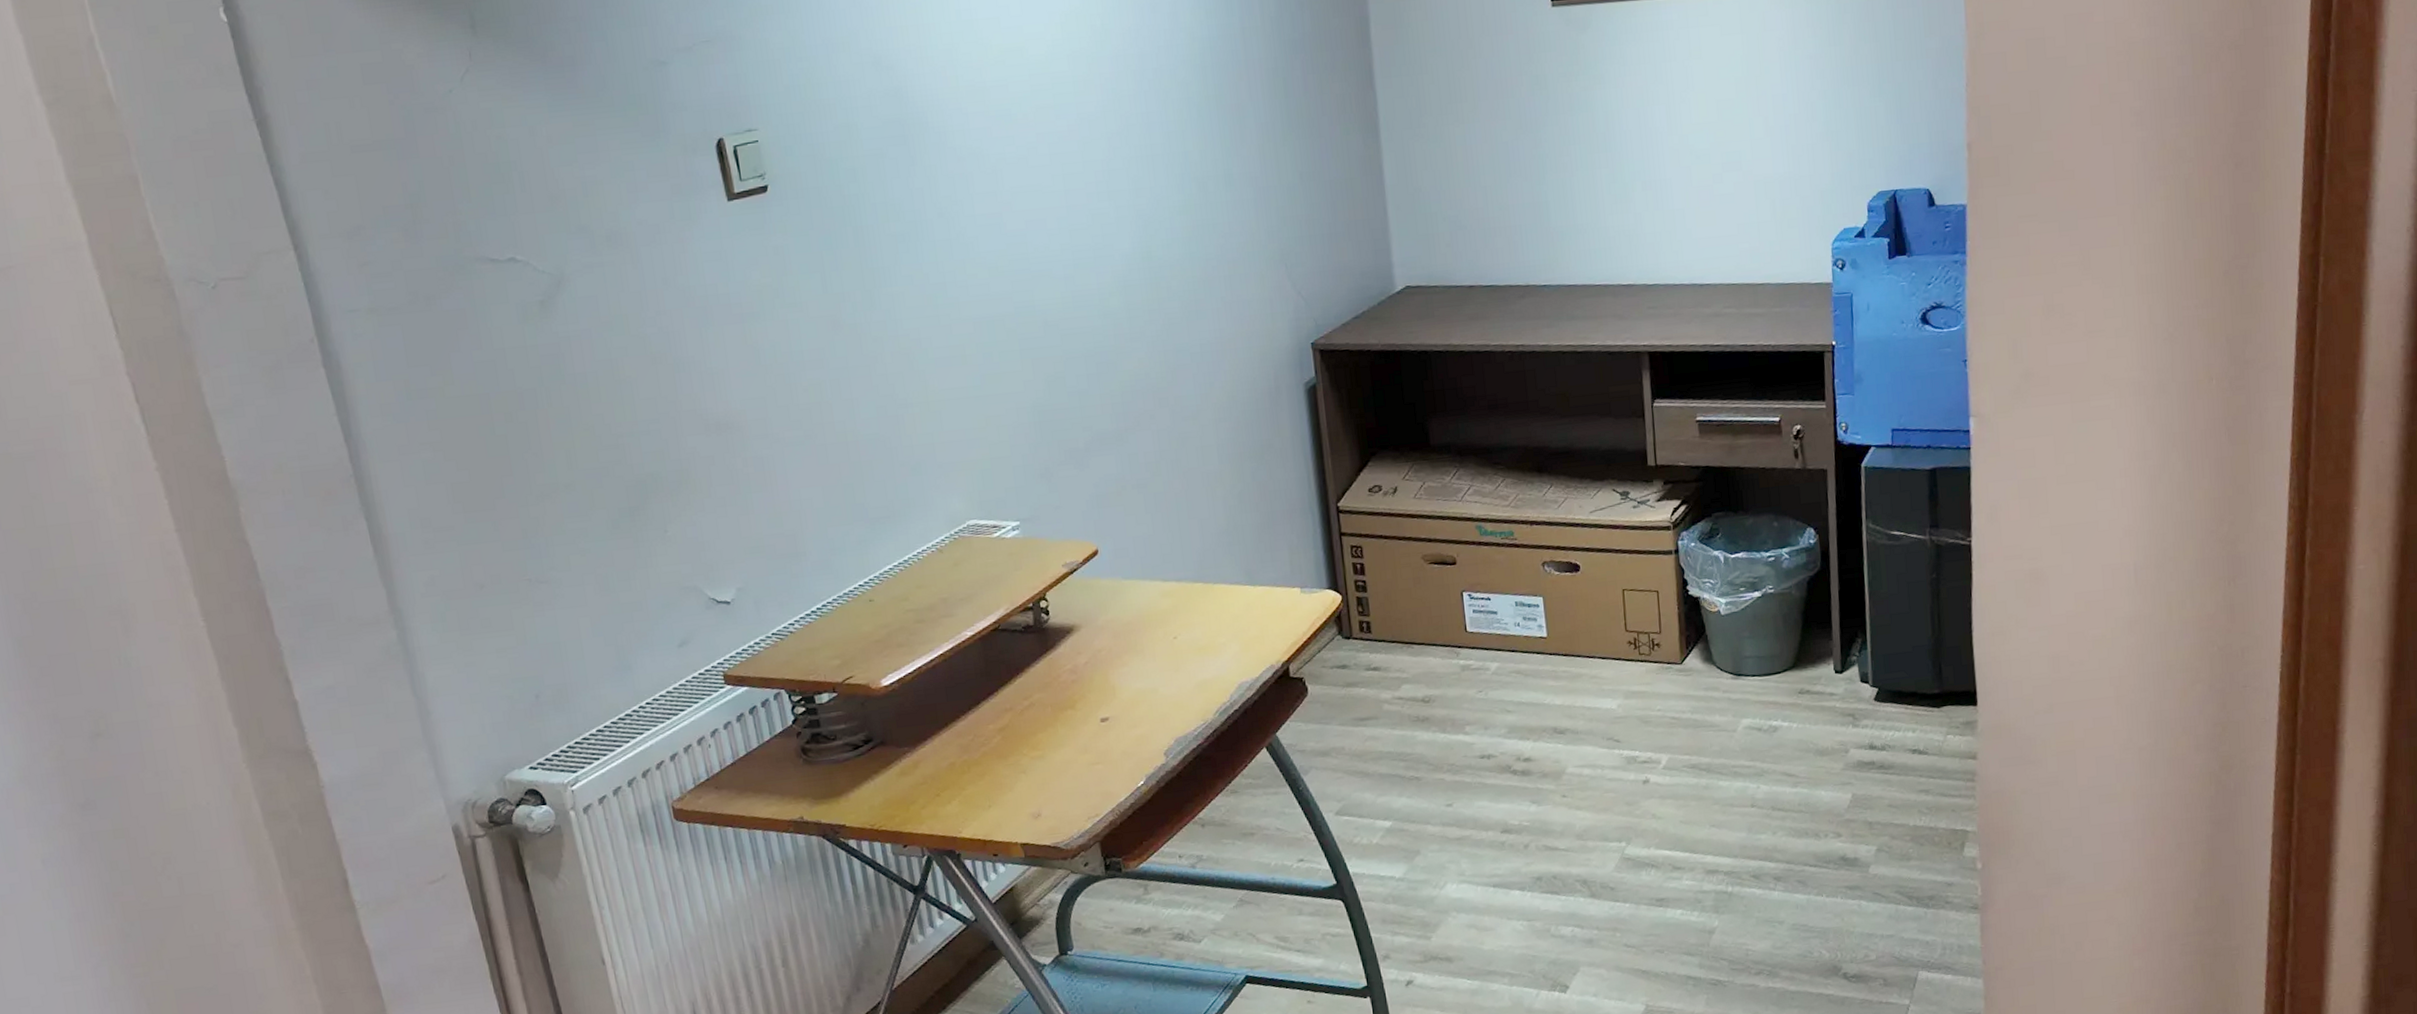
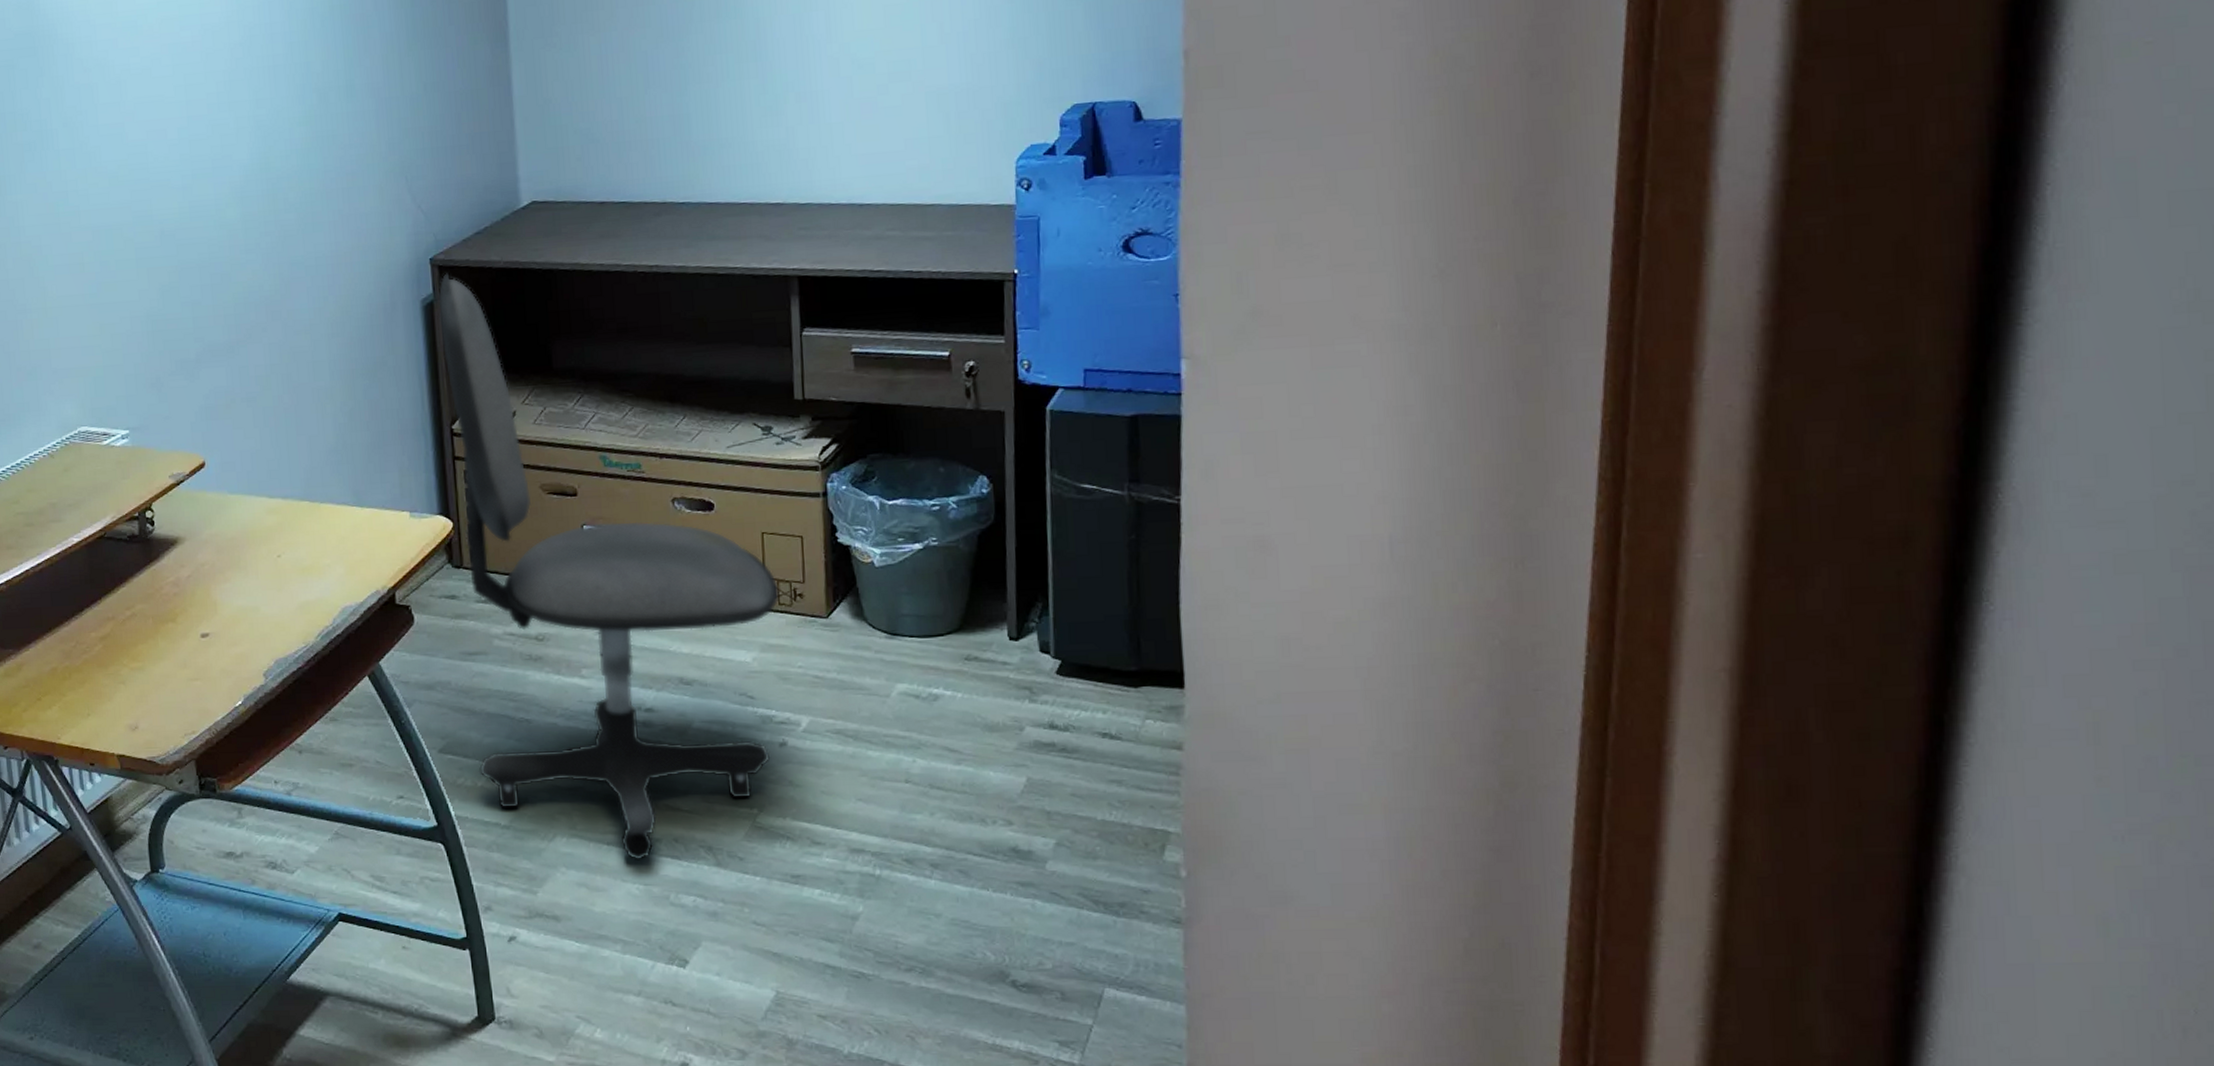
office chair: none [1320,356,1640,899] -> present [438,273,780,861]

